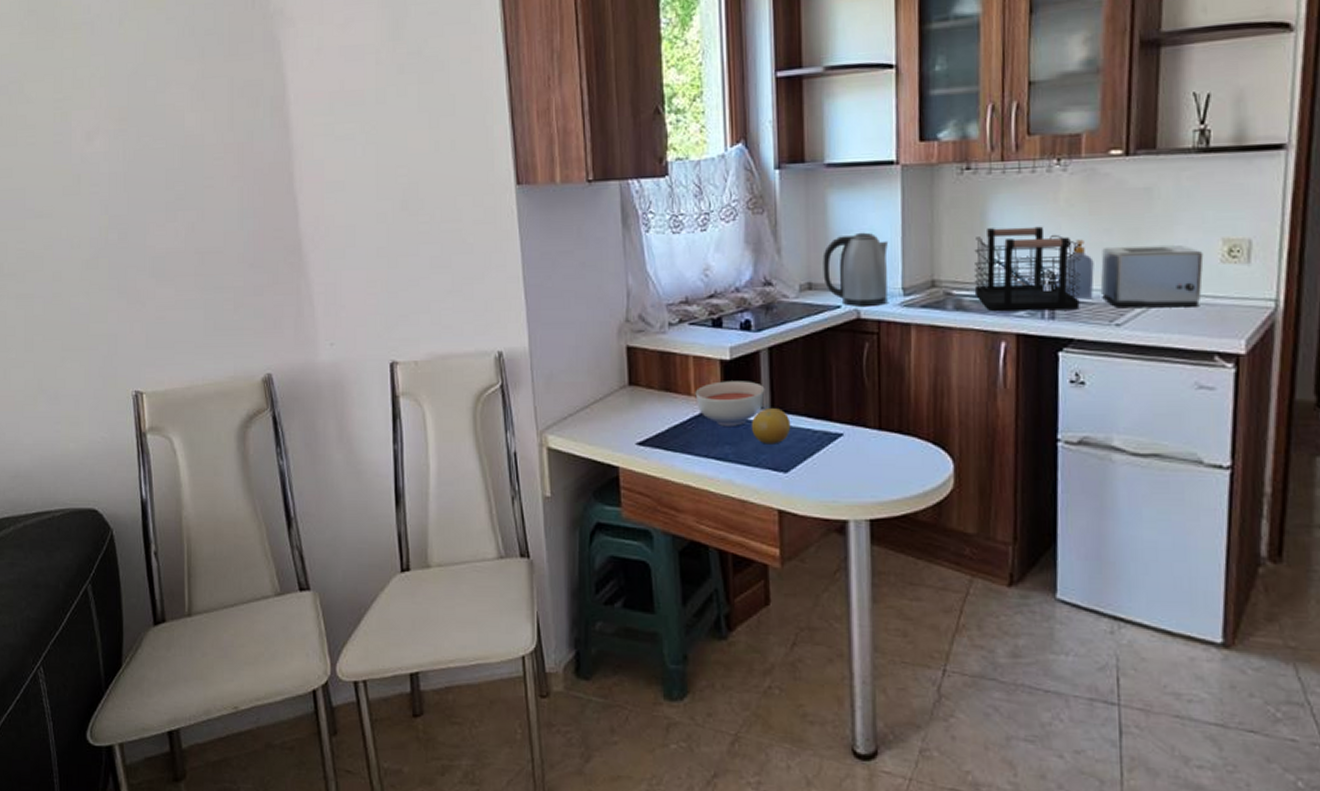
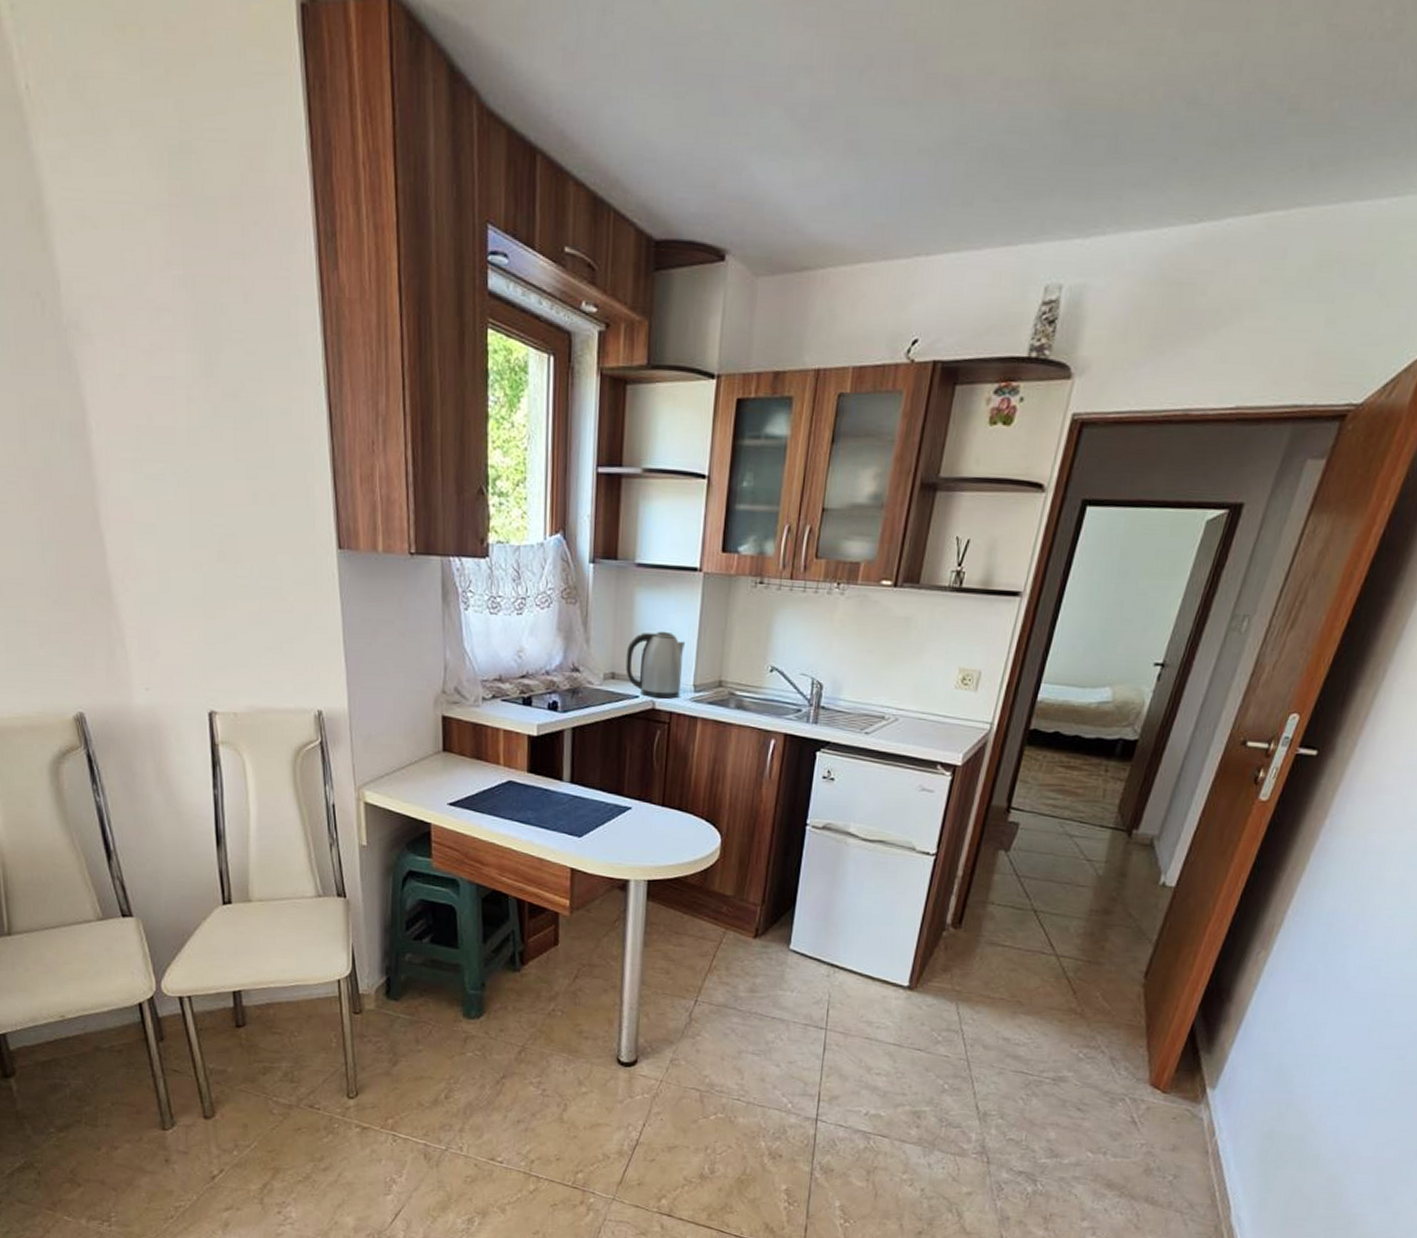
bowl: present [695,381,765,426] -> none [503,754,567,795]
fruit: present [752,407,791,445] -> none [553,780,587,813]
dish rack: present [974,226,1082,311] -> none [754,639,847,718]
soap bottle: present [1065,239,1094,299] -> none [829,657,855,709]
toaster: present [1100,245,1204,309] -> none [857,665,943,724]

